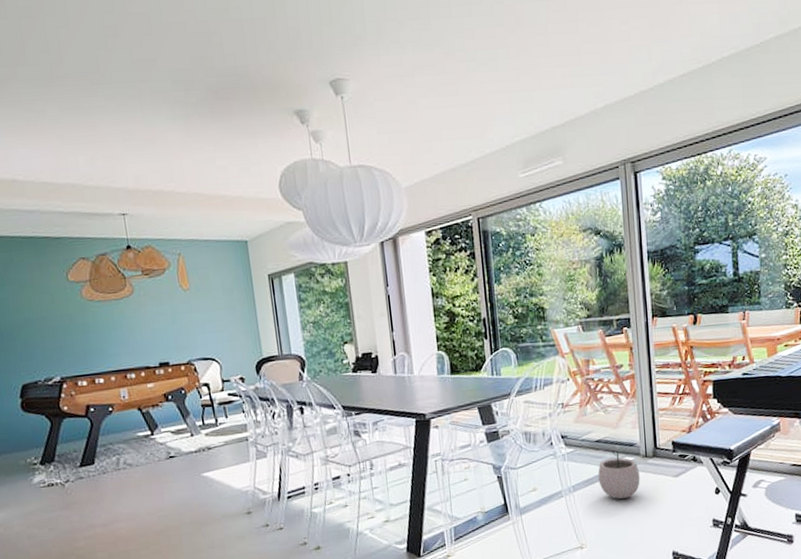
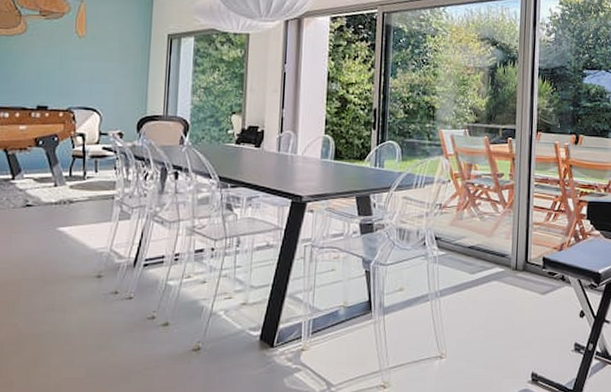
plant pot: present [598,450,640,500] -> none [466,258,508,311]

